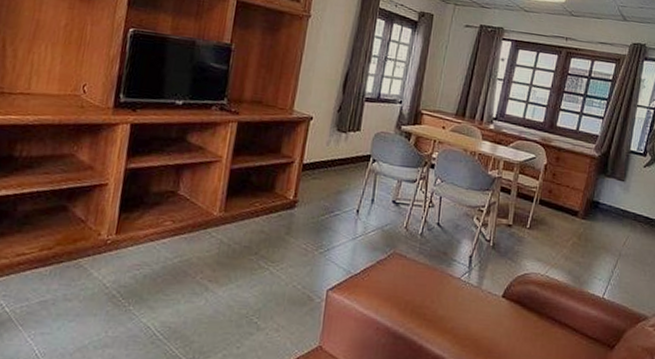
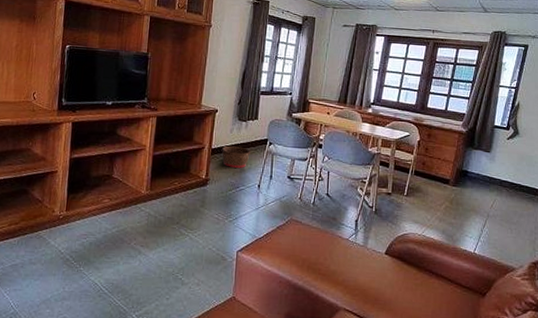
basket: none [315,161,350,189] -> present [222,145,250,168]

